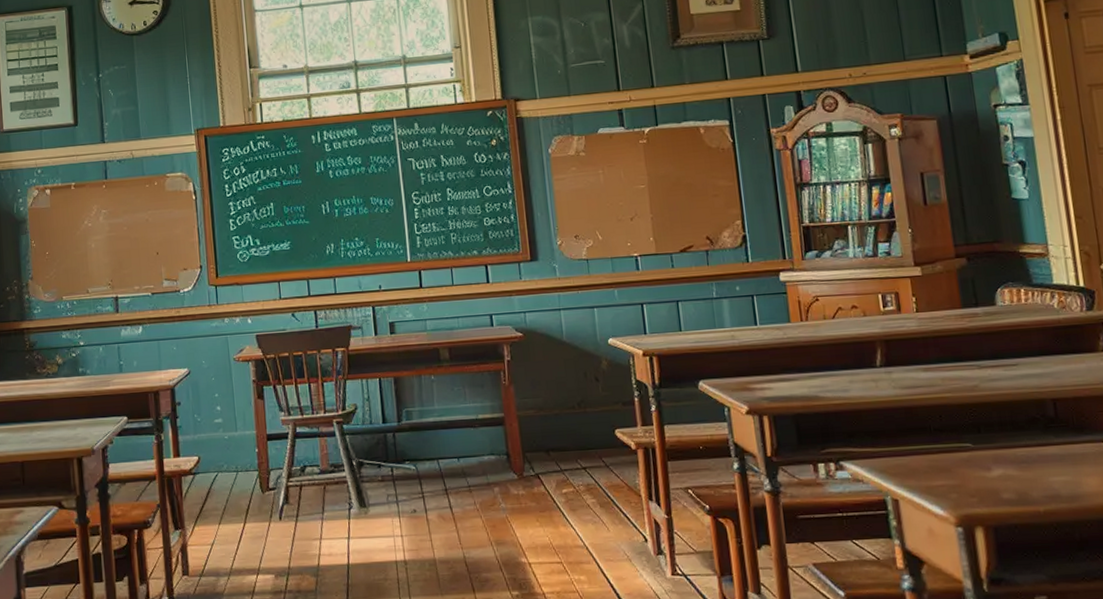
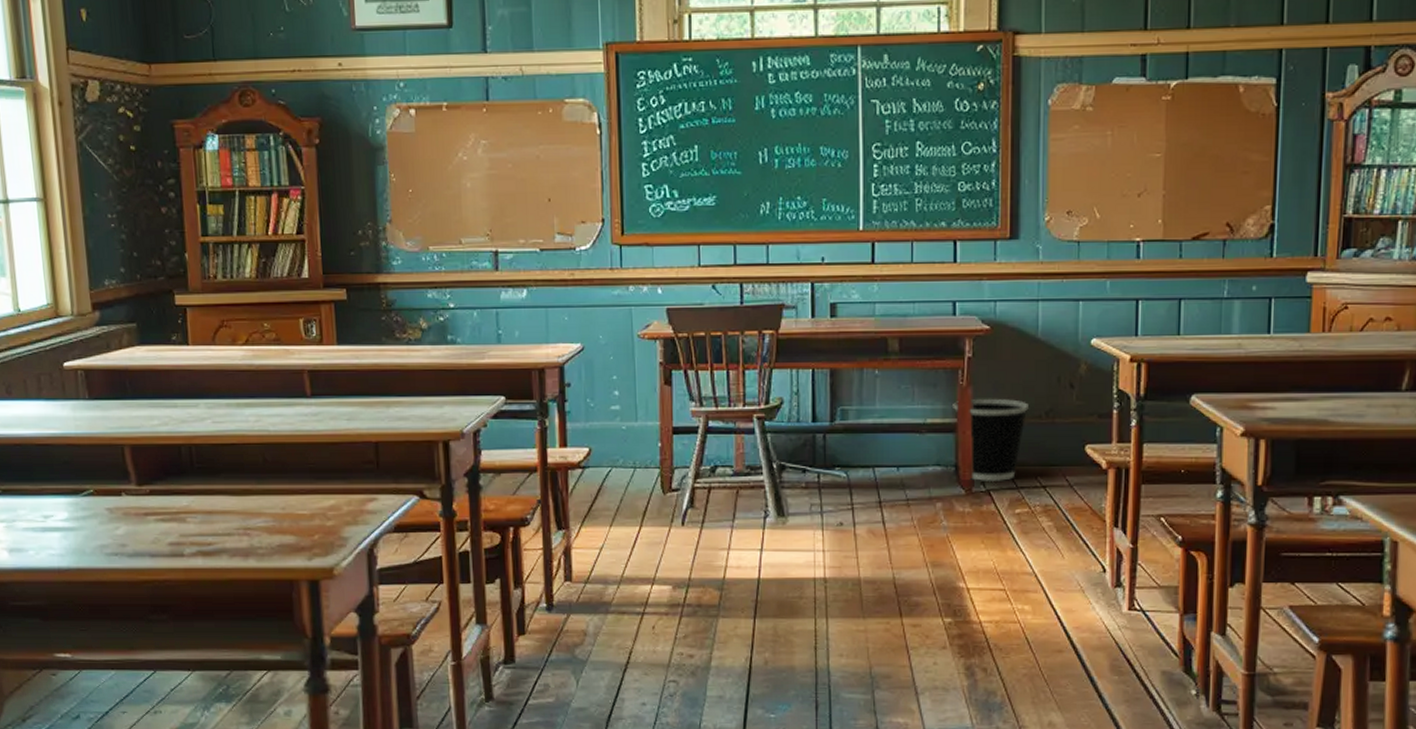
wastebasket: none [499,393,563,467] -> present [953,398,1029,482]

